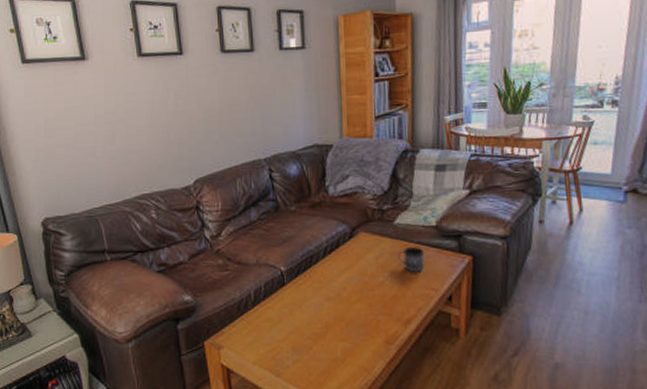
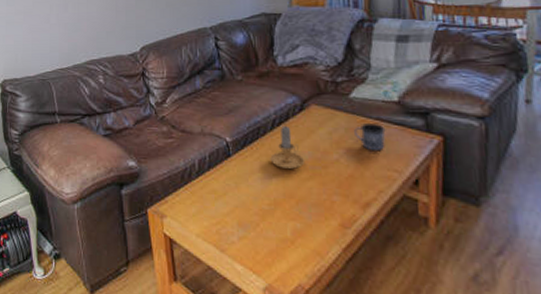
candle: none [322,253,354,295] -> present [270,125,305,170]

